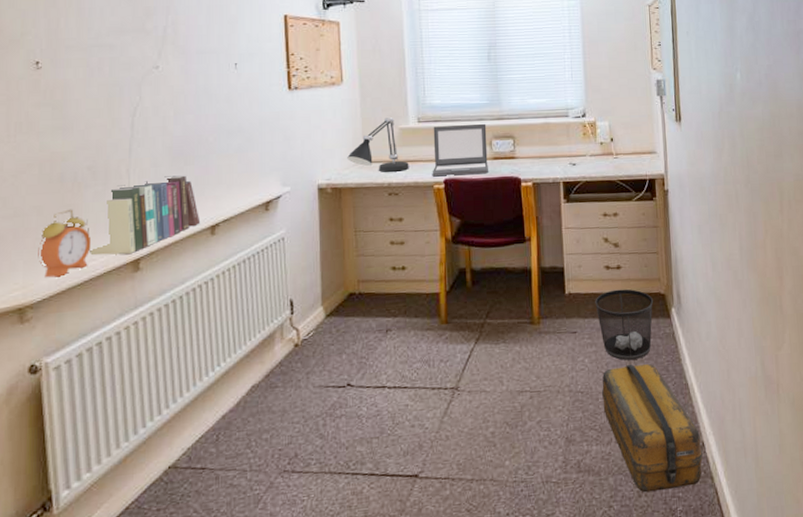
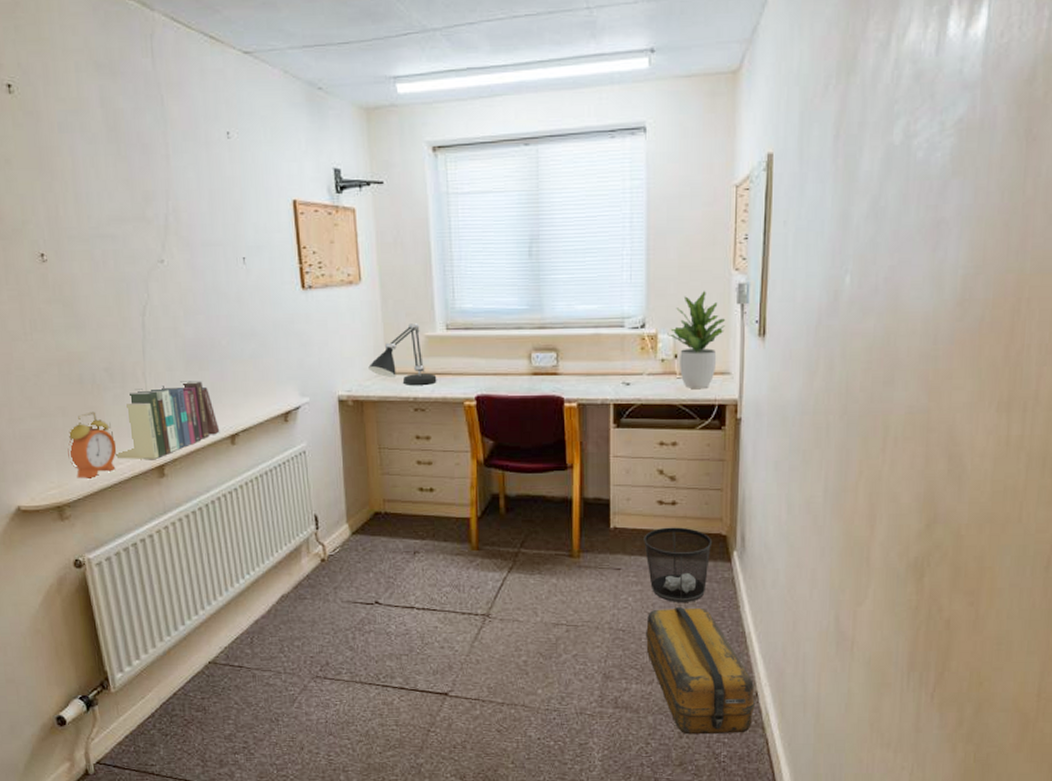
laptop: present [432,124,488,177] -> none [462,334,526,392]
potted plant: none [604,85,650,167] -> present [667,290,726,390]

